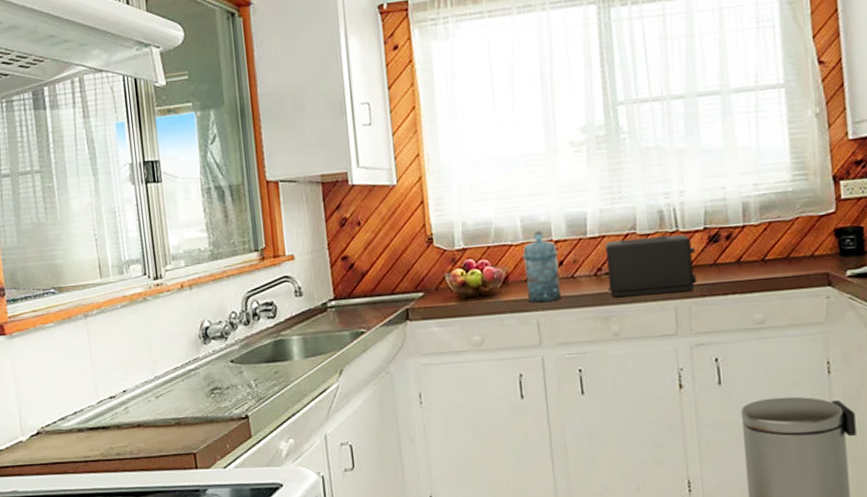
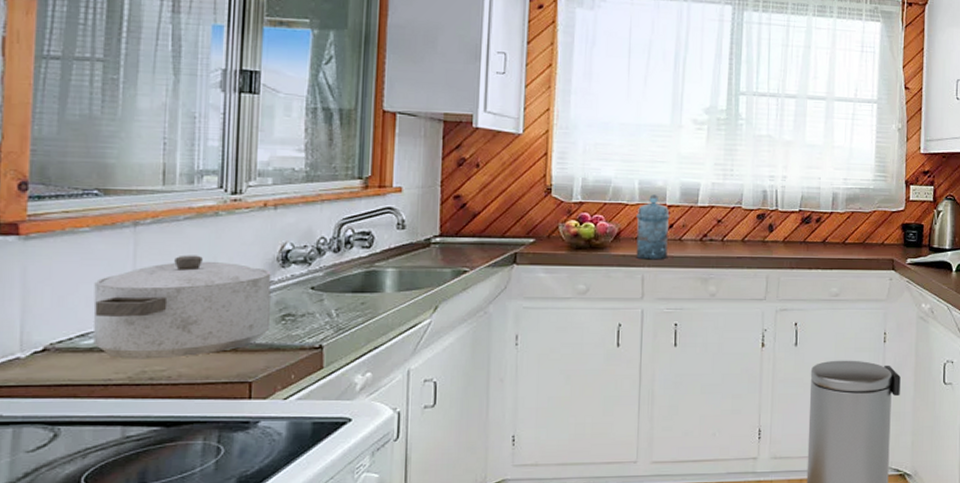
cooking pot: none [64,339,203,438] -> present [93,255,271,359]
toaster: present [606,234,697,298] -> none [711,212,790,263]

